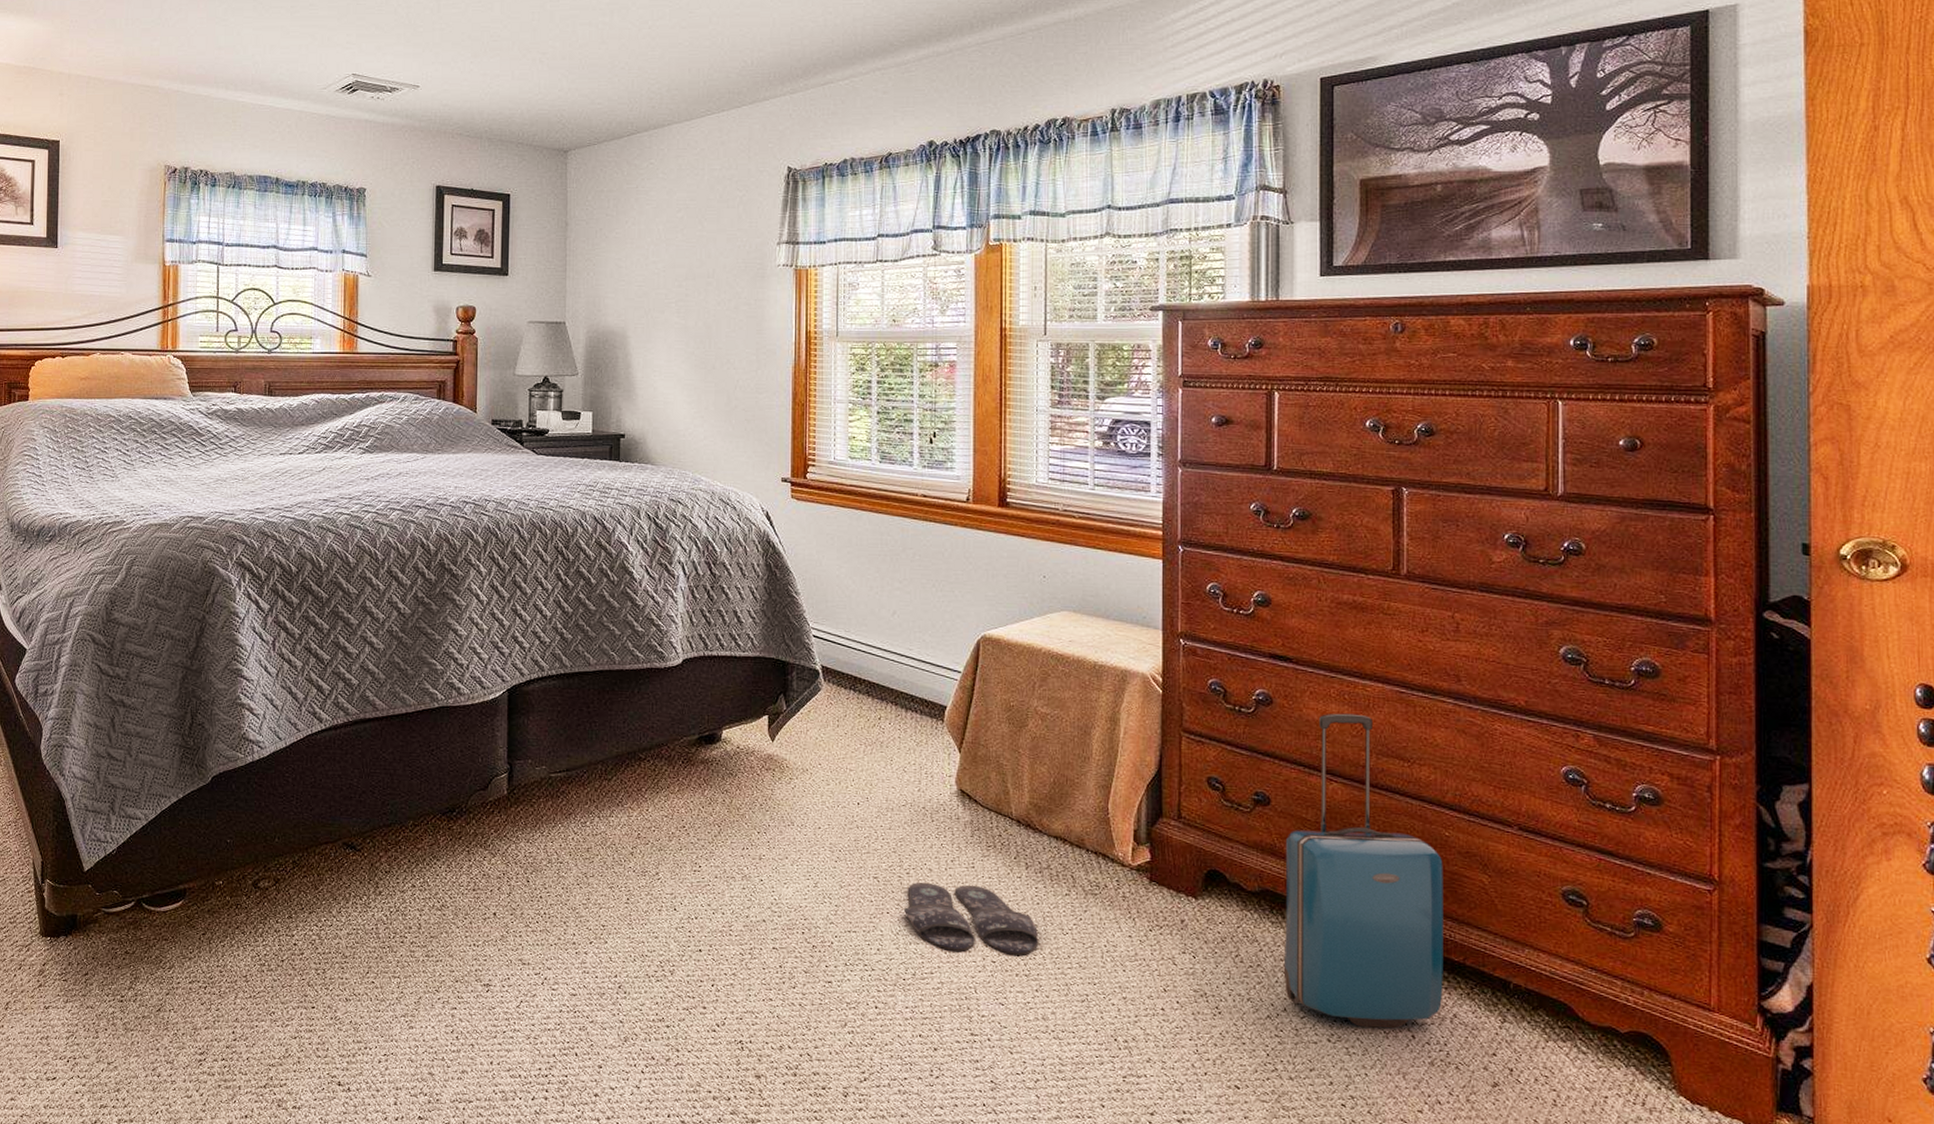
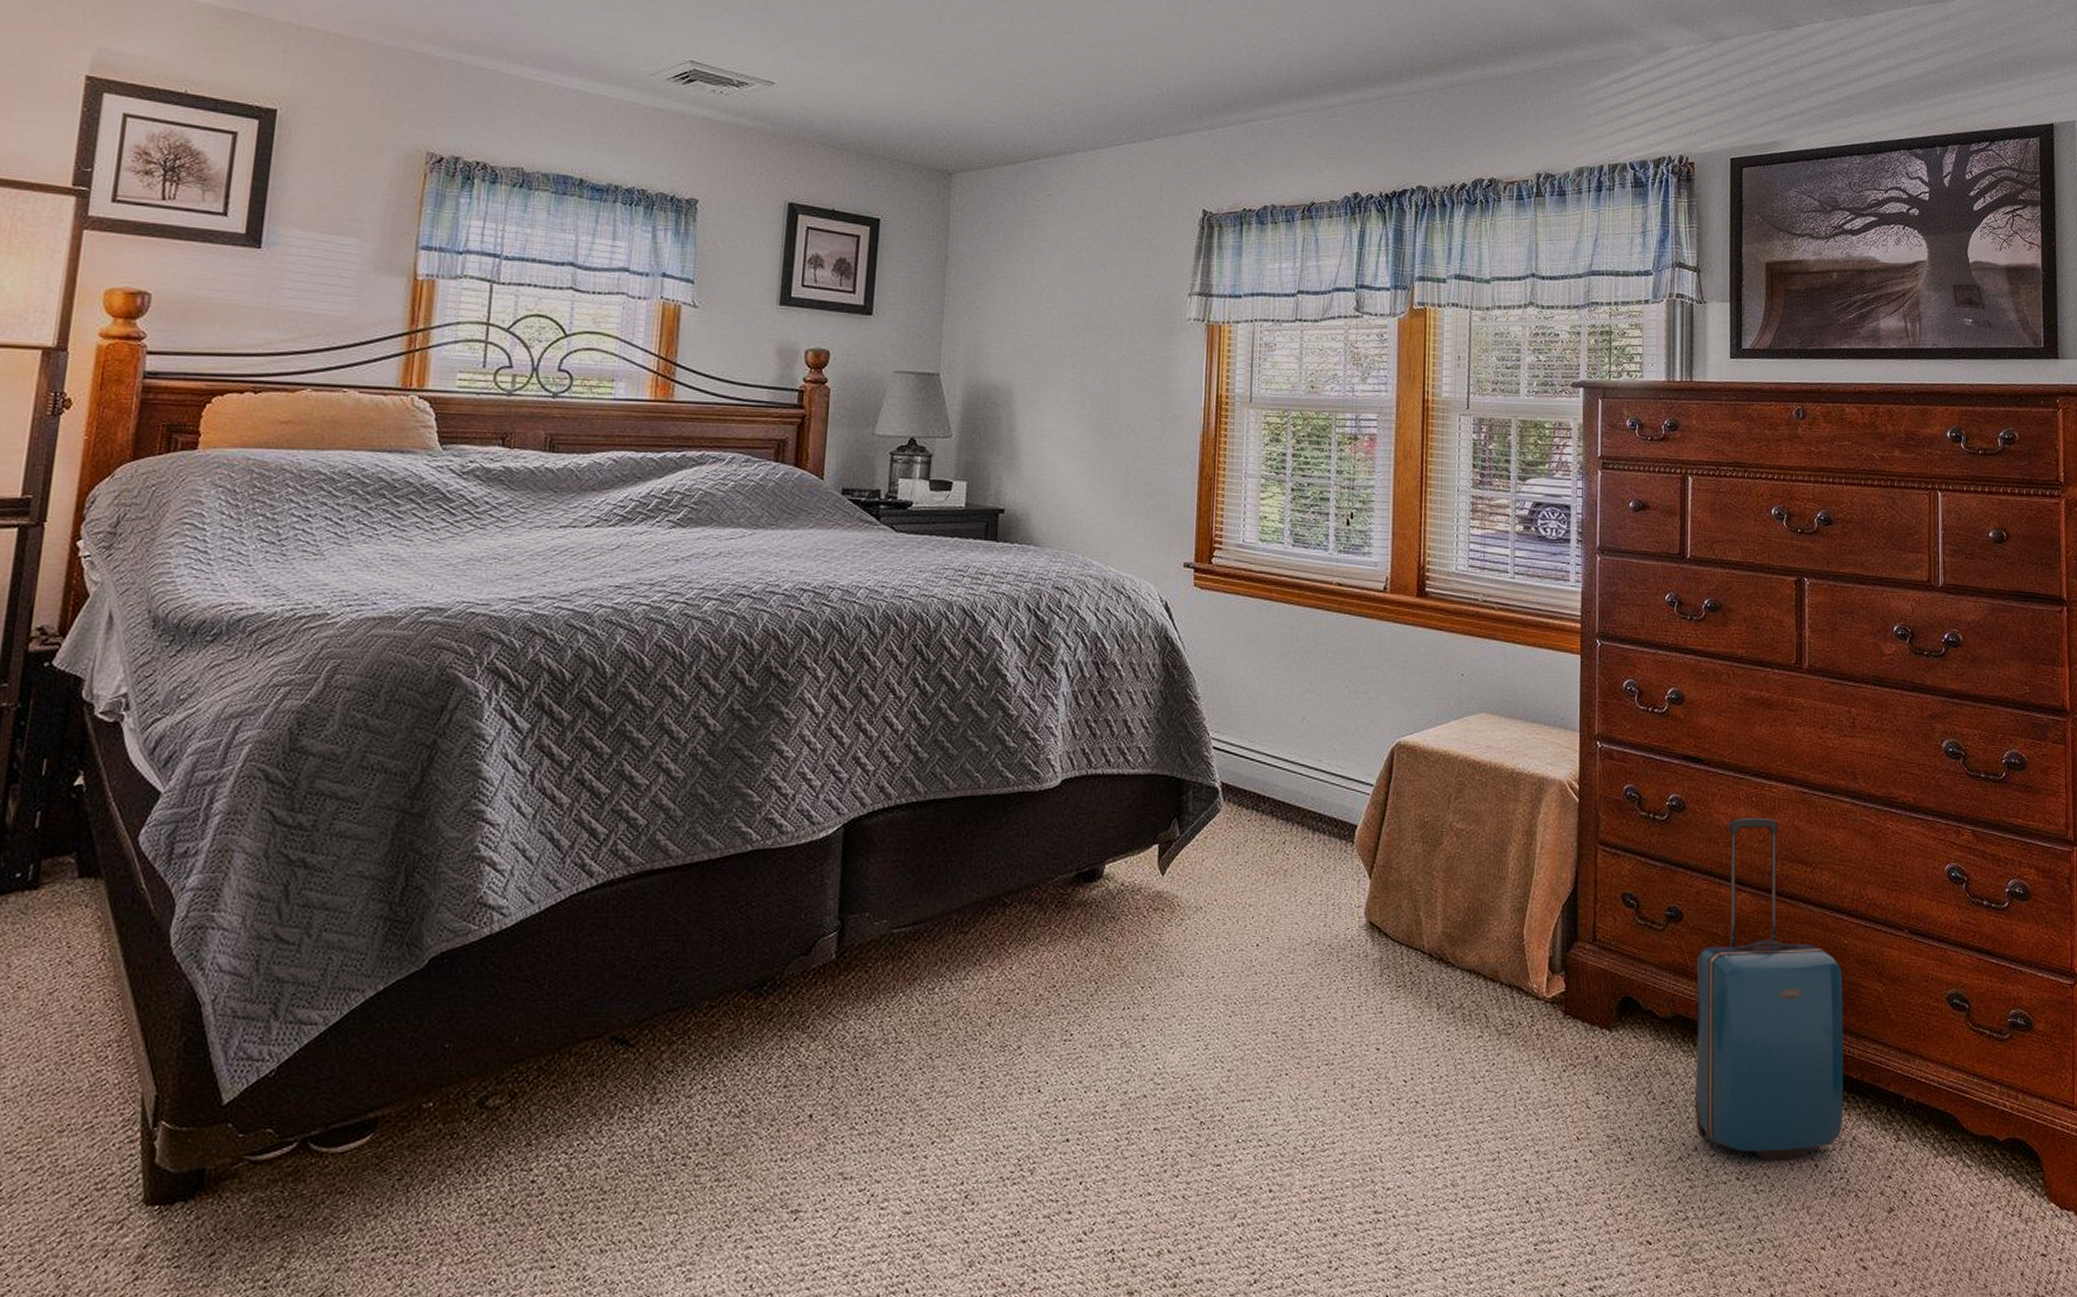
slippers: present [903,882,1039,955] -> none [1304,1033,1450,1115]

